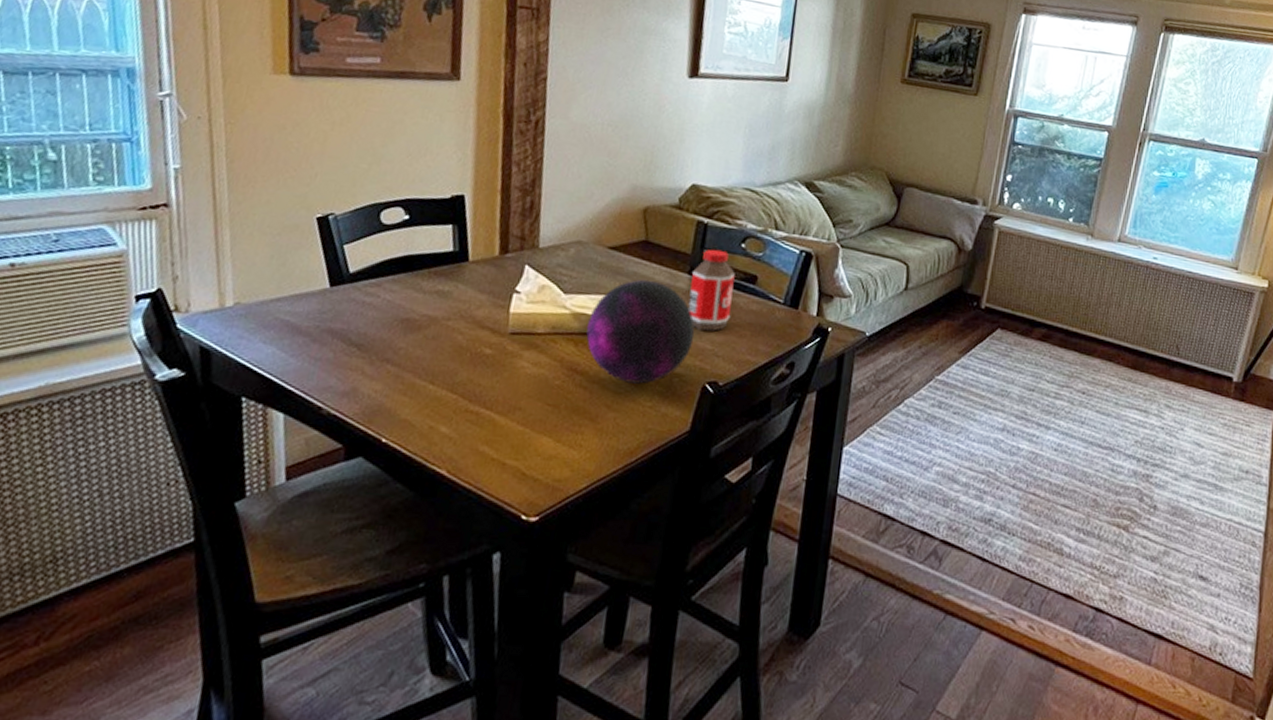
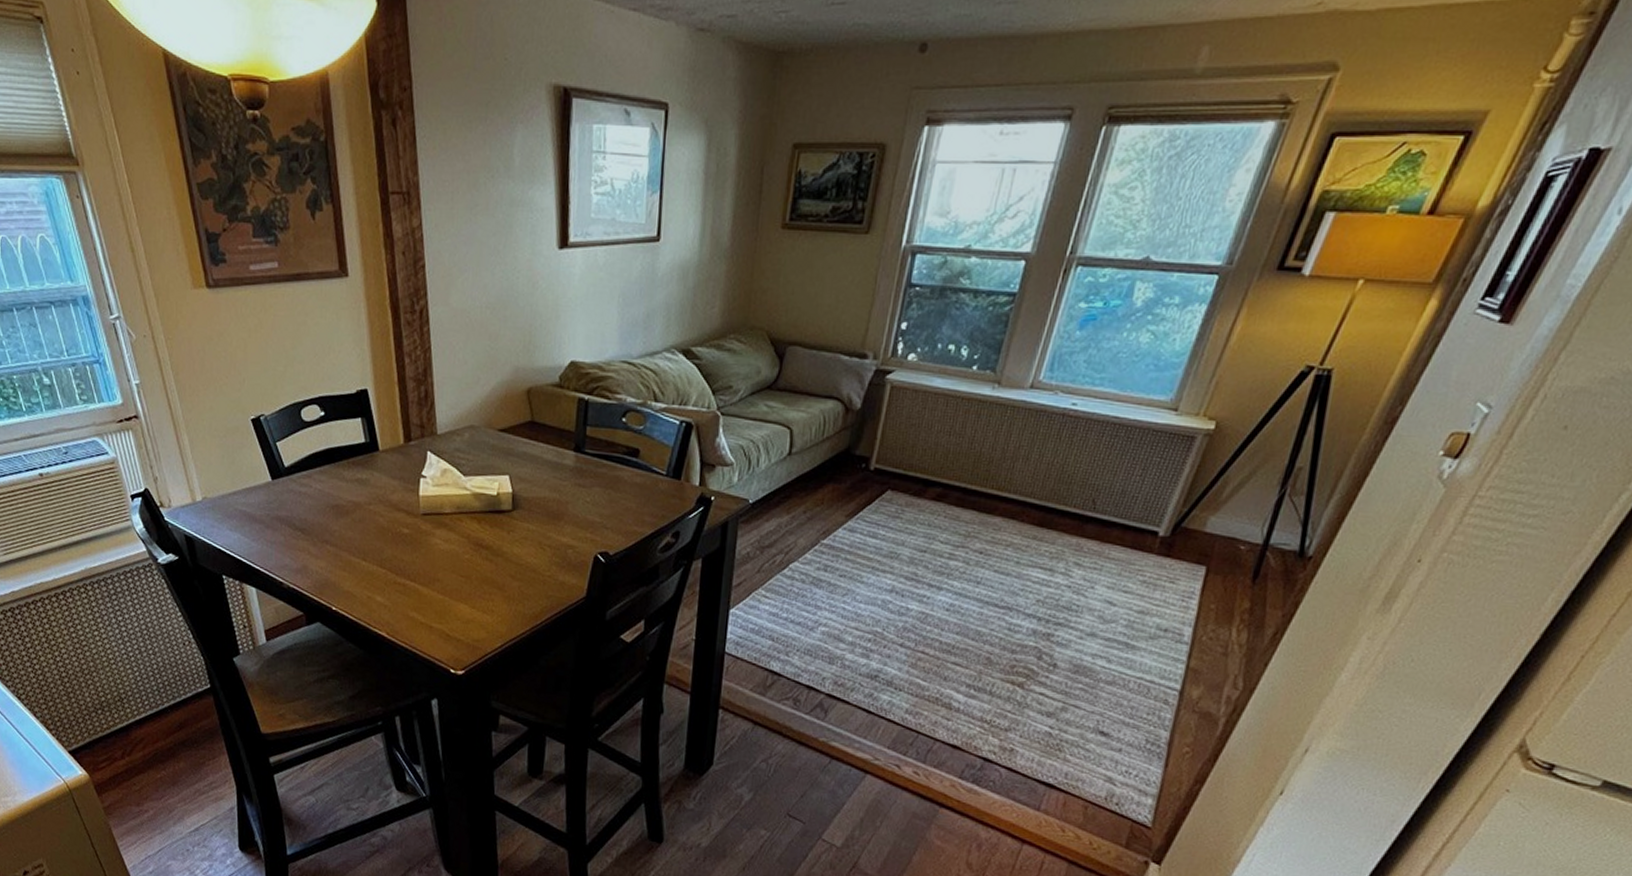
decorative orb: present [586,279,695,384] -> none [487,458,584,556]
bottle: present [688,249,735,331] -> none [576,425,618,505]

